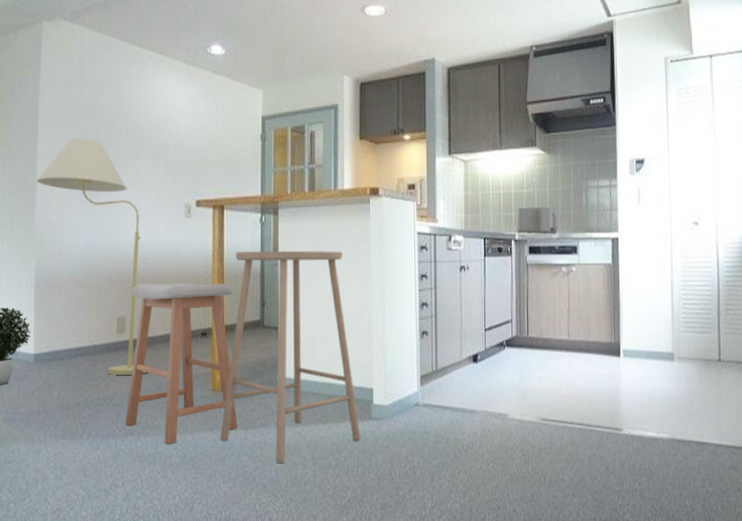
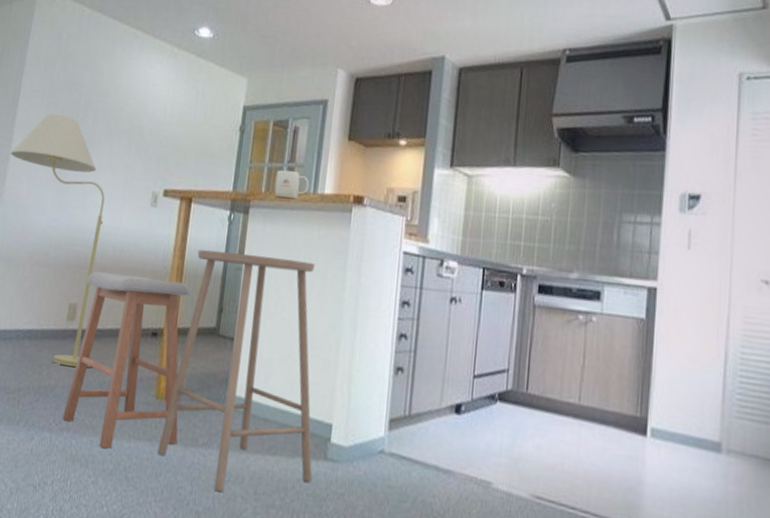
mug: none [299,172,330,197] -> present [274,170,310,200]
toaster: present [516,207,558,234] -> none [525,236,581,274]

